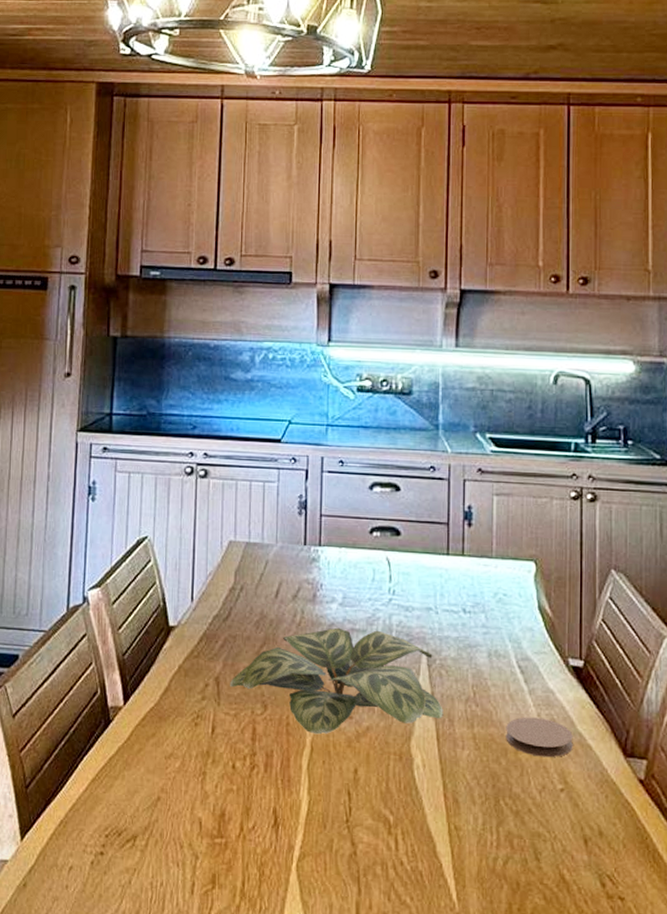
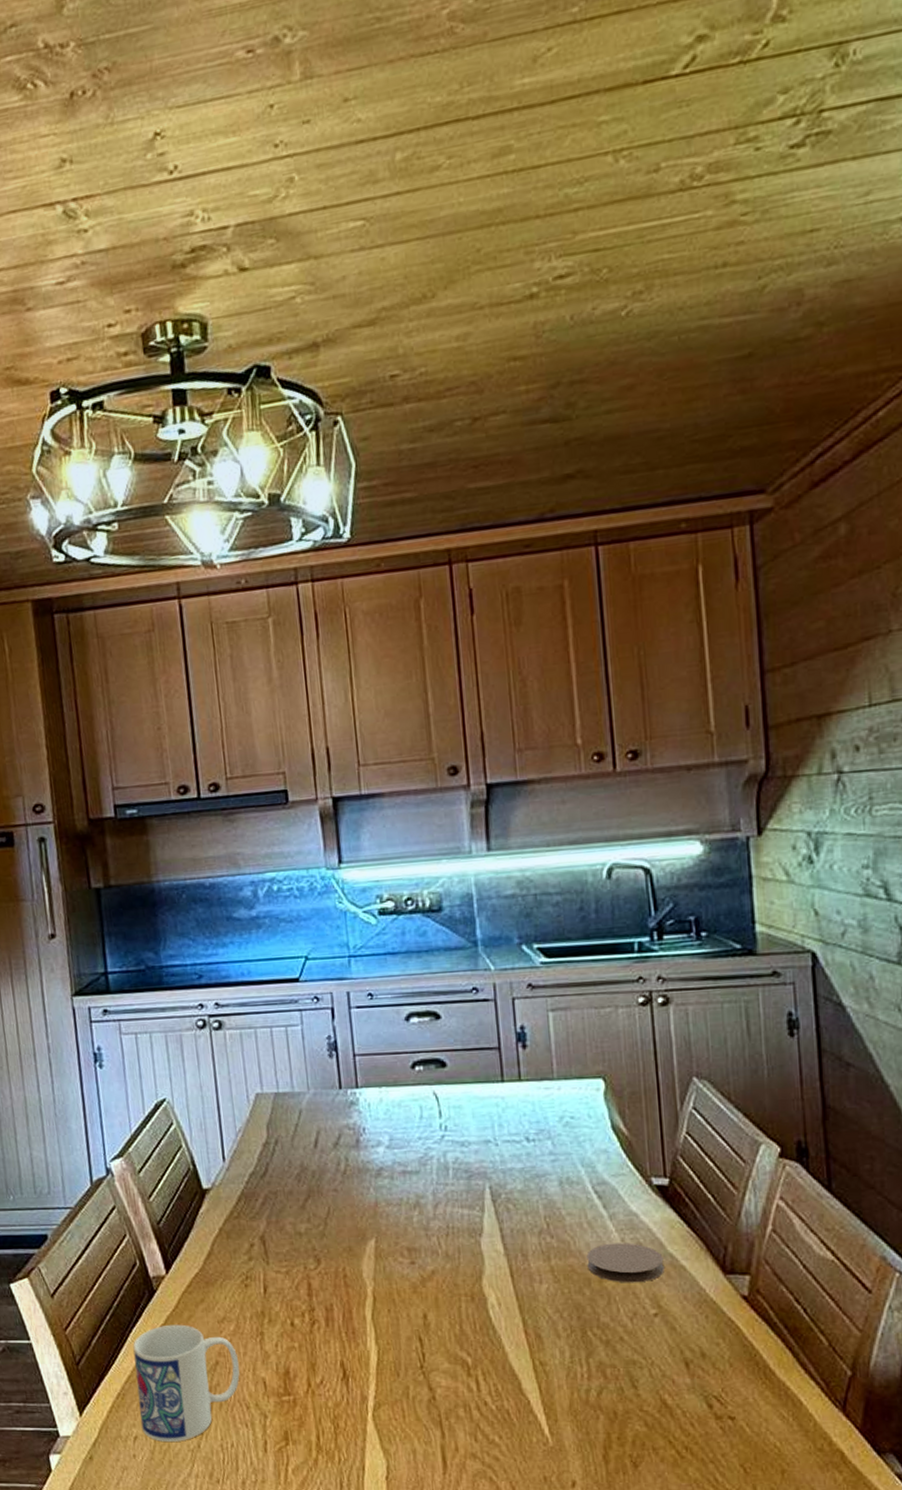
mug: none [78,755,179,876] -> present [133,1324,240,1441]
plant: present [230,627,443,735] -> none [277,1170,515,1284]

